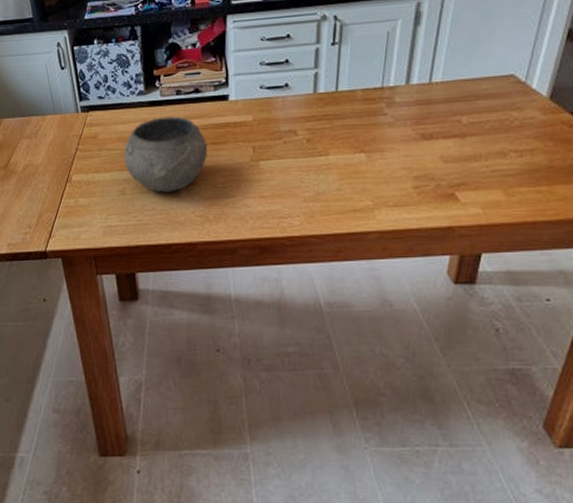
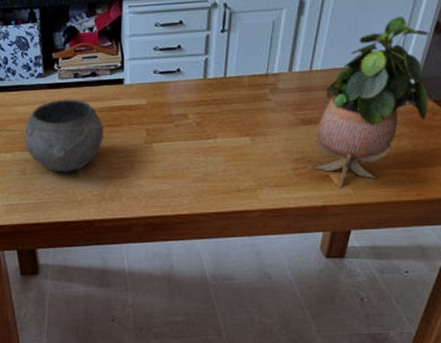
potted plant: none [435,23,564,208] -> present [312,15,430,188]

